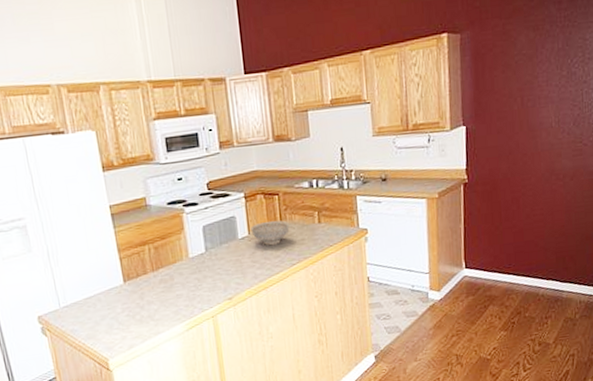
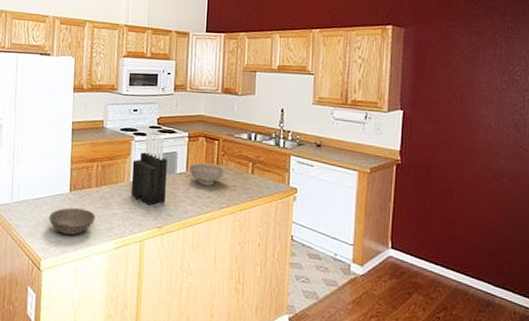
soup bowl: none [106,297,159,329] -> present [49,207,95,235]
knife block: none [188,200,231,279] -> present [131,132,168,206]

